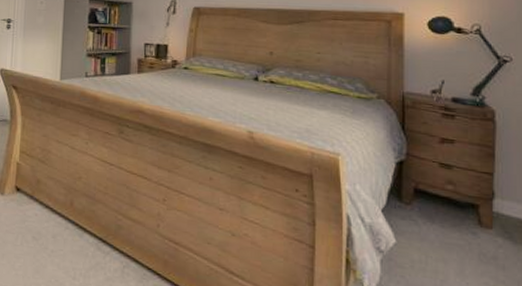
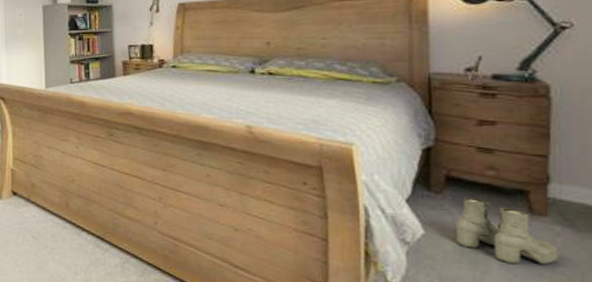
boots: none [422,209,500,274] -> present [457,197,558,264]

